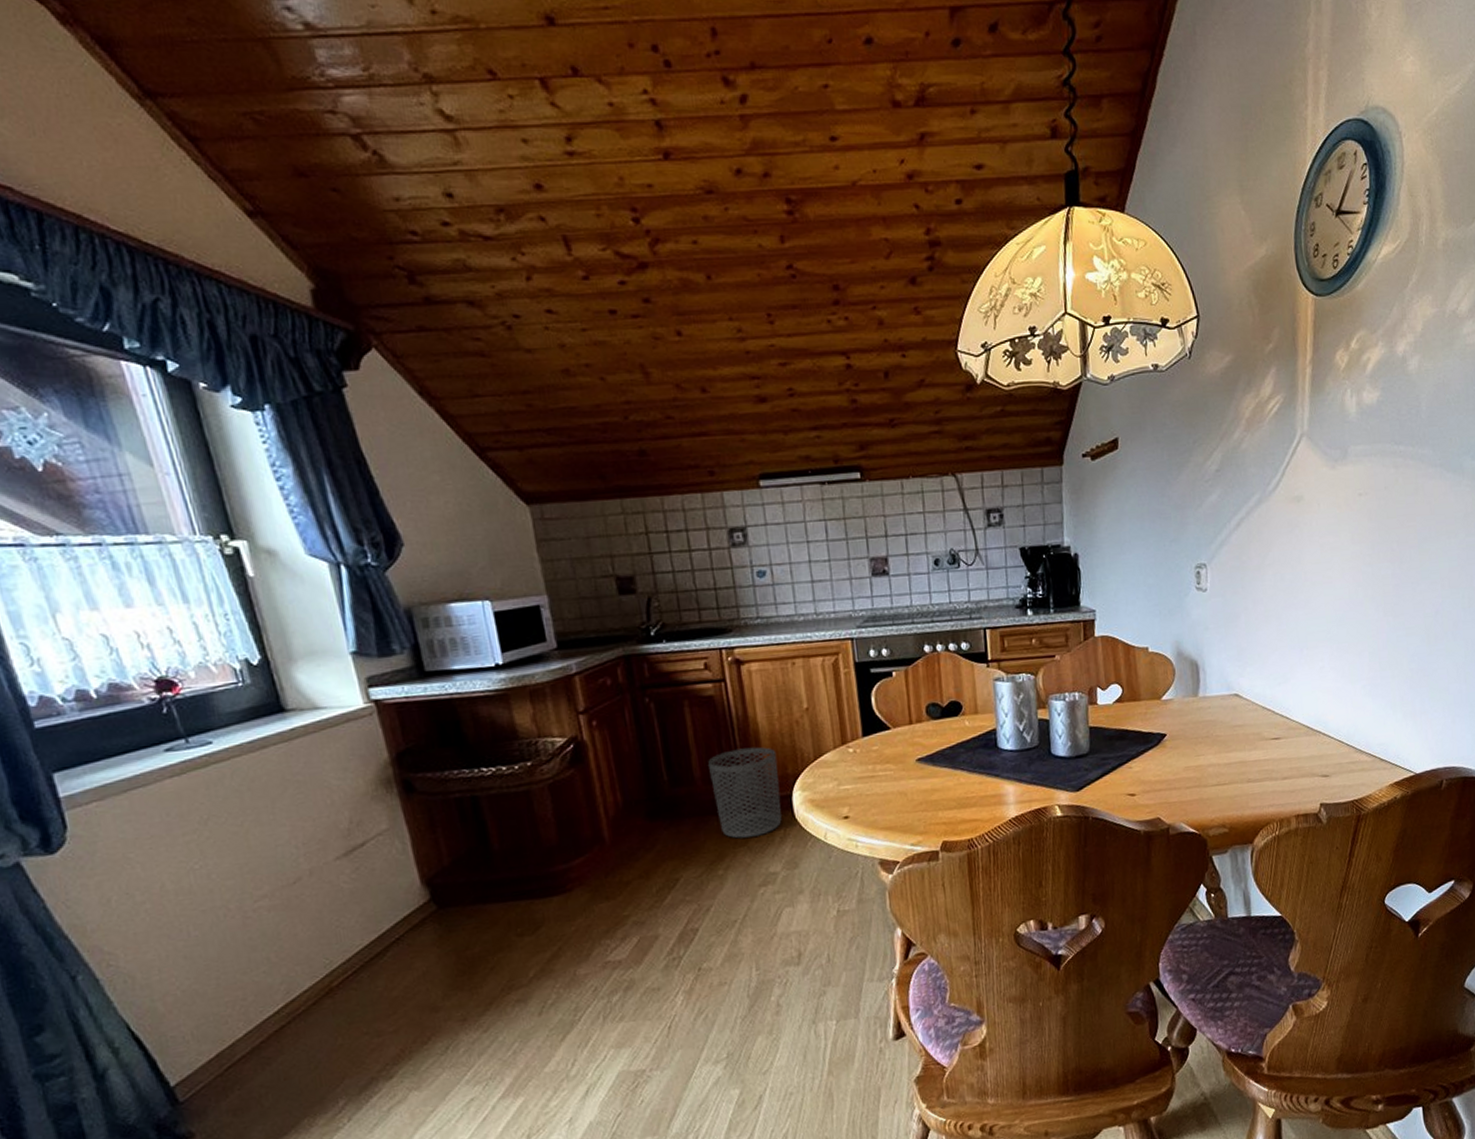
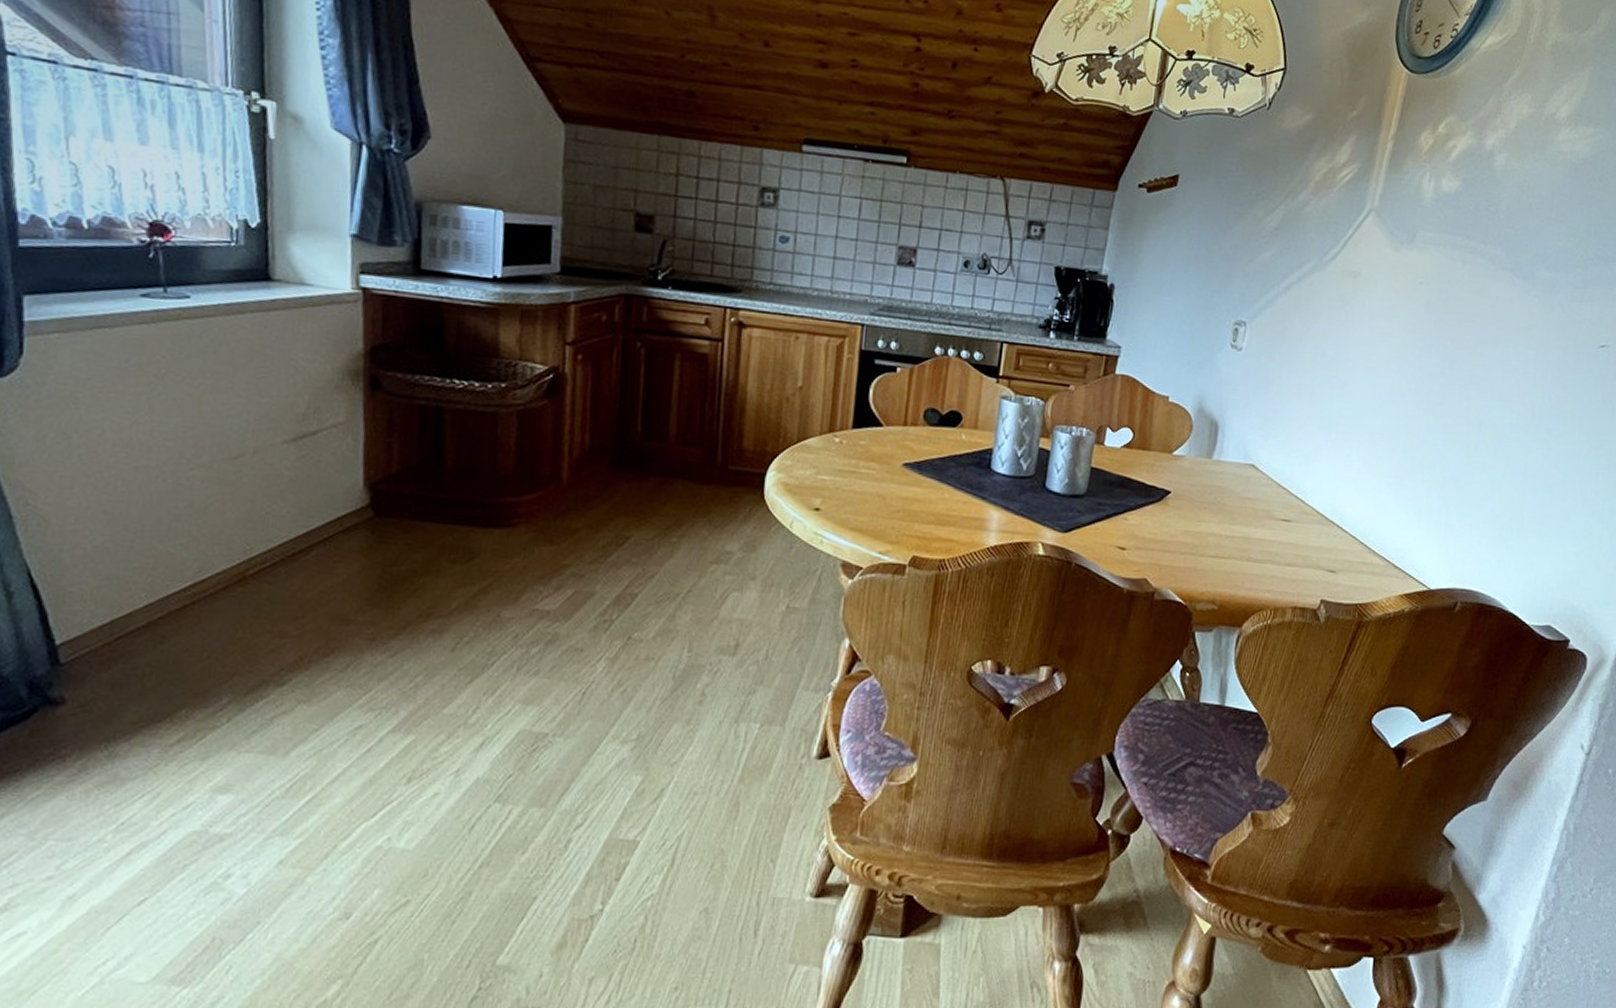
waste bin: present [708,747,782,839] -> none [684,414,760,510]

